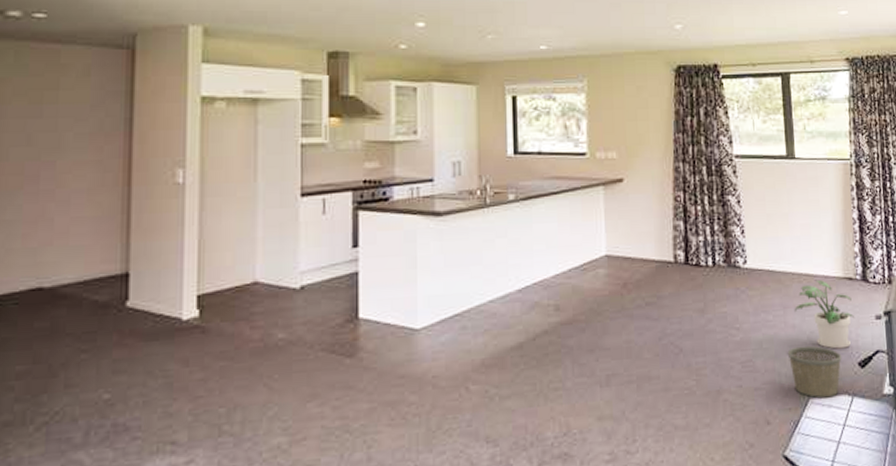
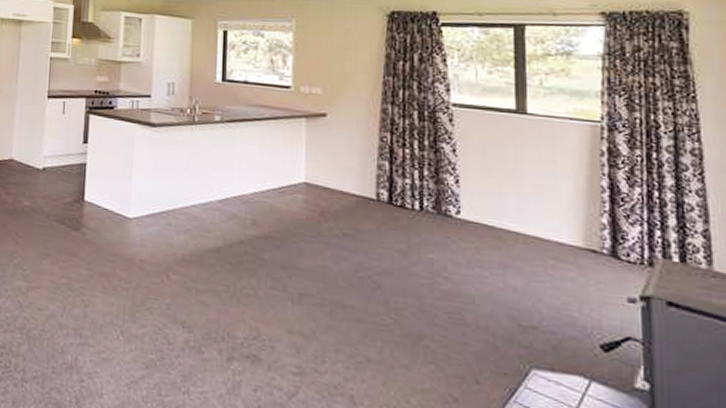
basket: present [787,345,842,398] -> none [505,310,578,375]
potted plant: present [794,279,854,349] -> none [517,244,597,326]

